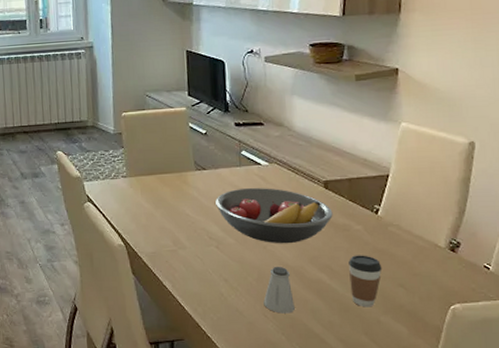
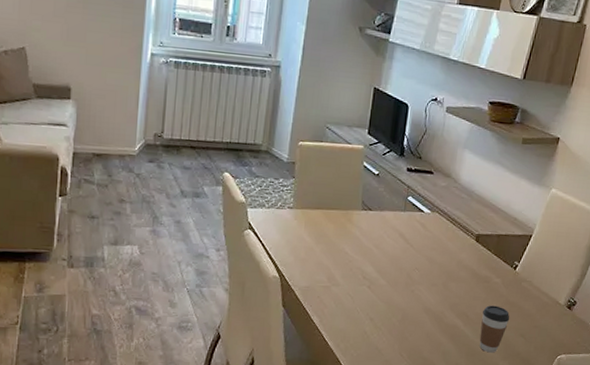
fruit bowl: present [215,188,333,244] -> none [375,233,479,290]
saltshaker: present [263,266,295,314] -> none [402,309,430,354]

